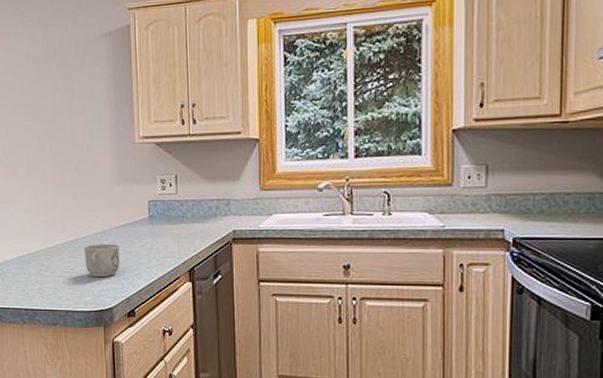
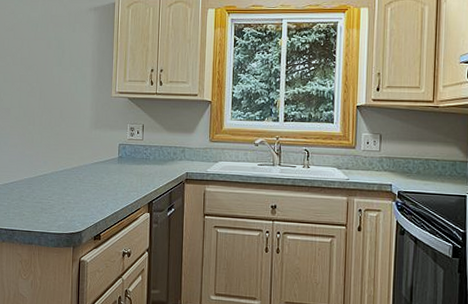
mug: present [84,244,120,276] -> none [61,177,92,205]

